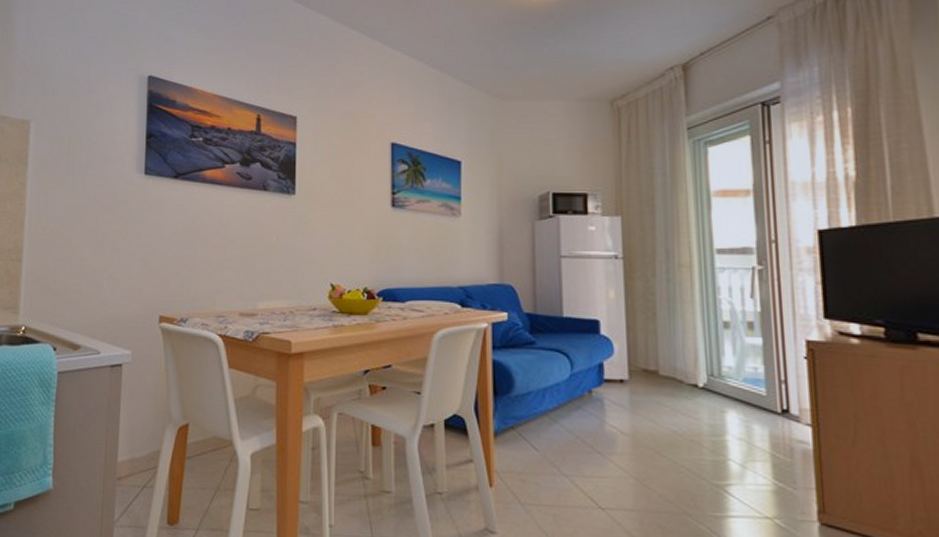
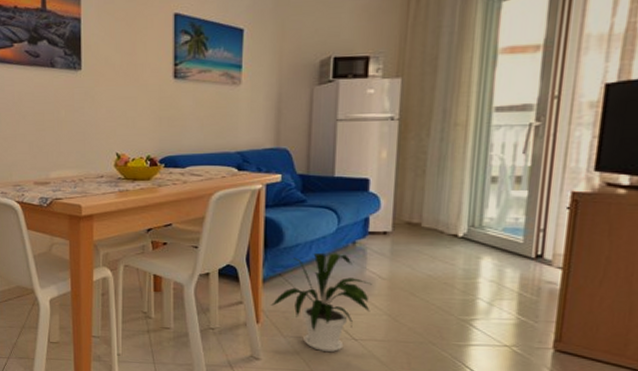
house plant: none [505,402,615,525] -> present [271,252,372,353]

